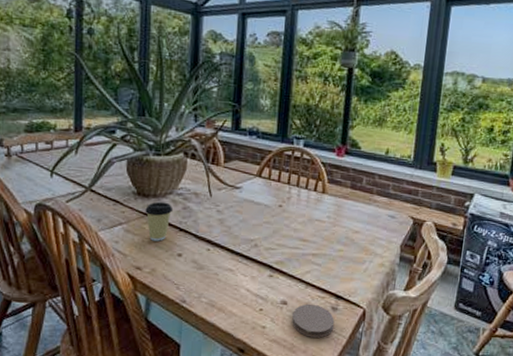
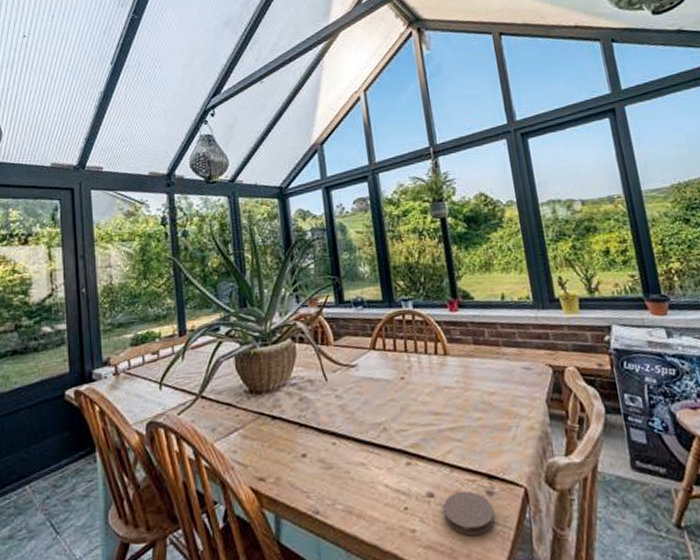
coffee cup: present [145,201,174,241] -> none [260,396,290,444]

